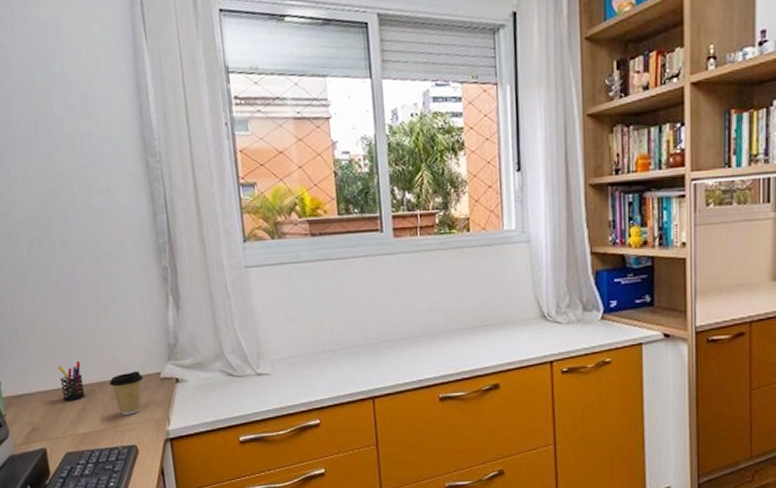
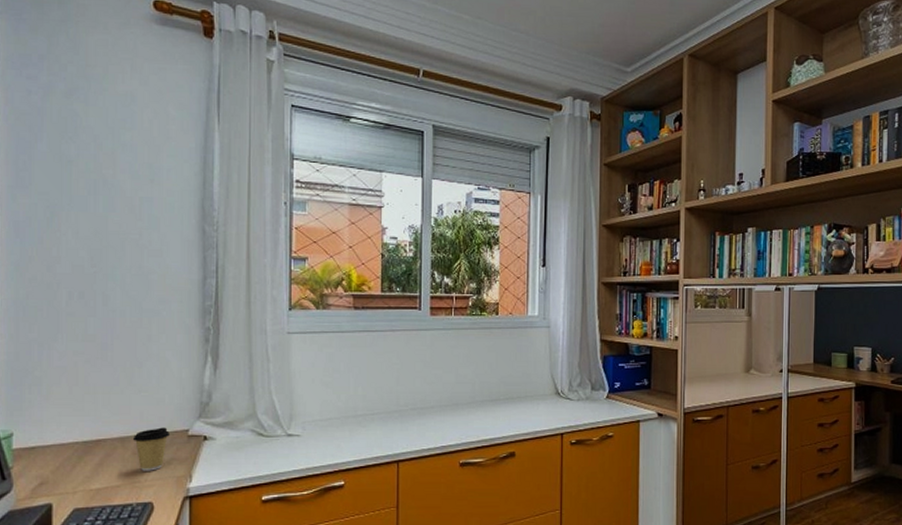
pen holder: present [58,361,85,401] -> none [80,415,105,455]

